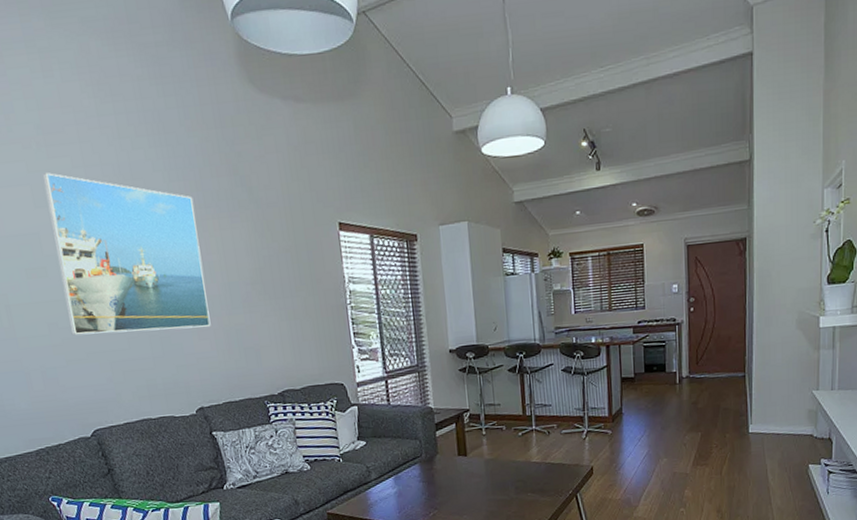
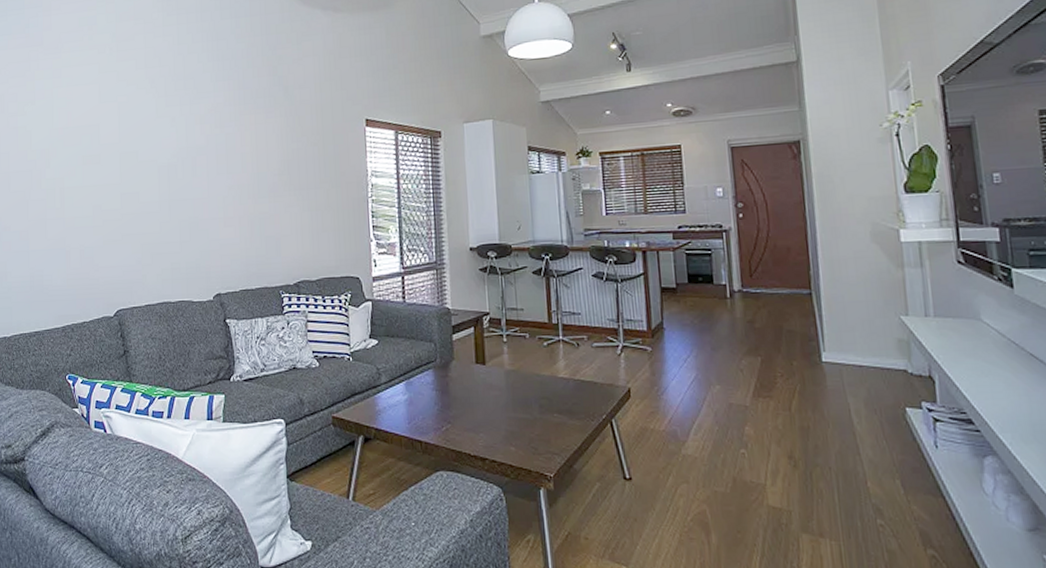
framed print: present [43,173,211,335] -> none [110,73,237,218]

